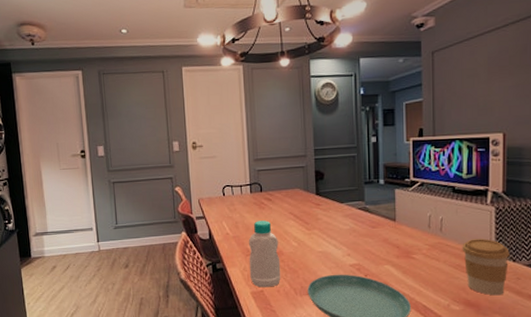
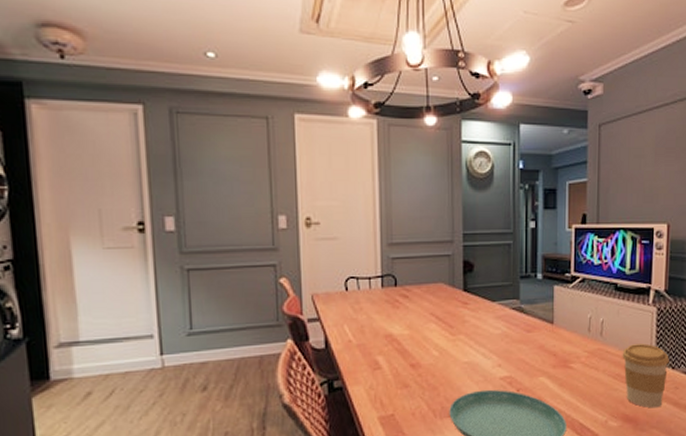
bottle: present [248,220,281,288] -> none [376,323,417,411]

